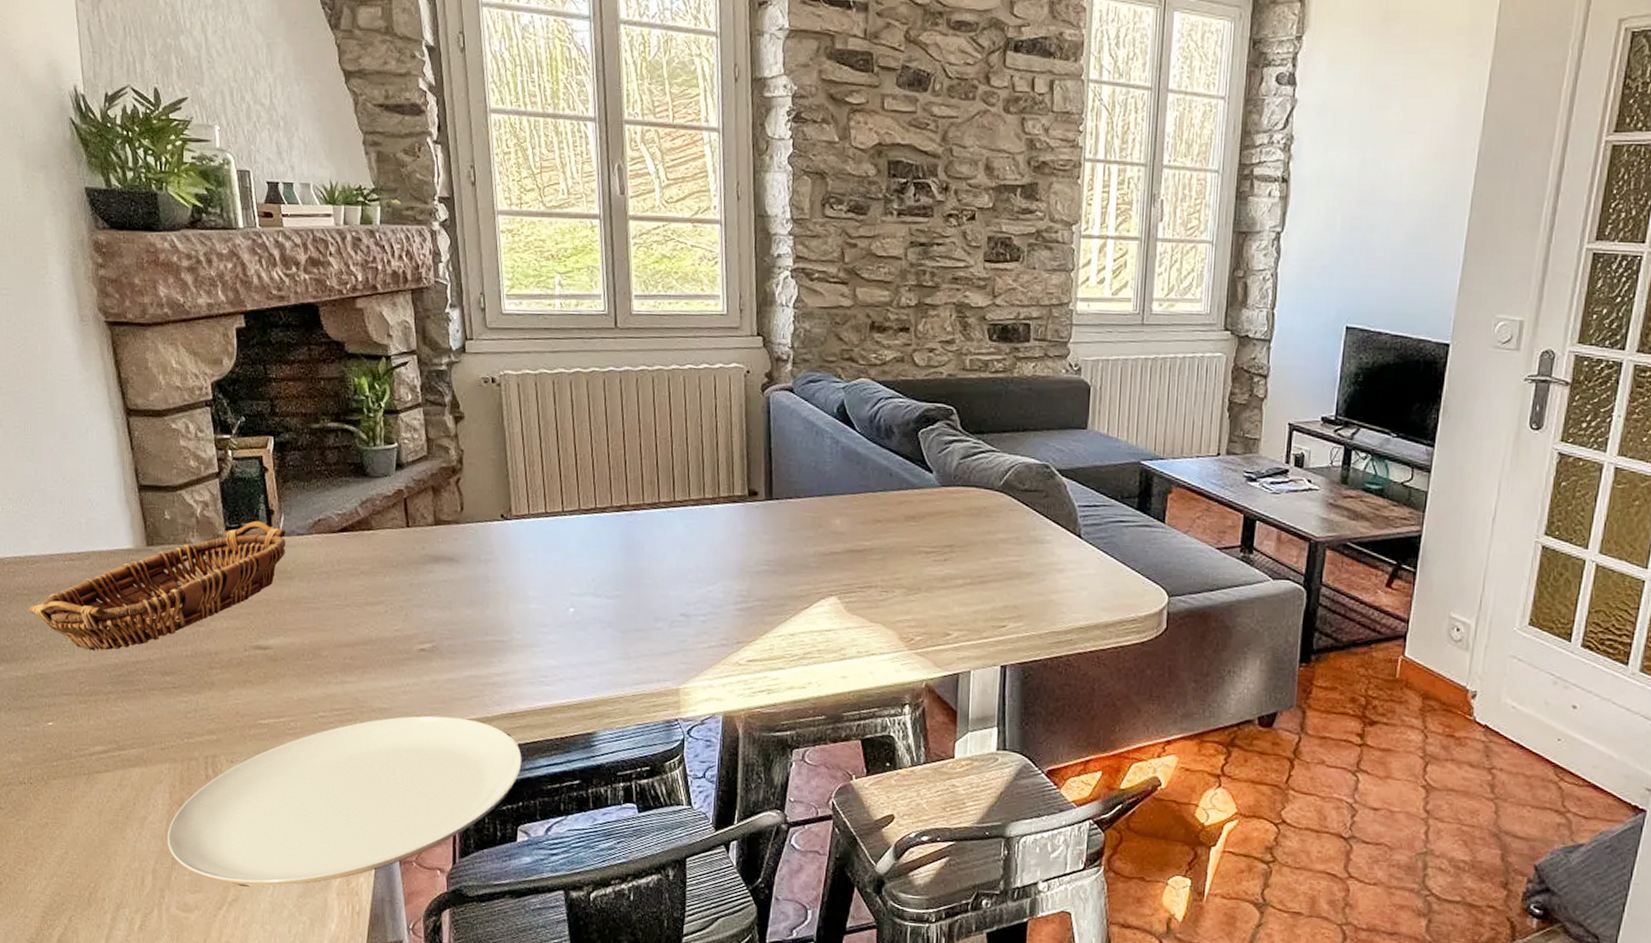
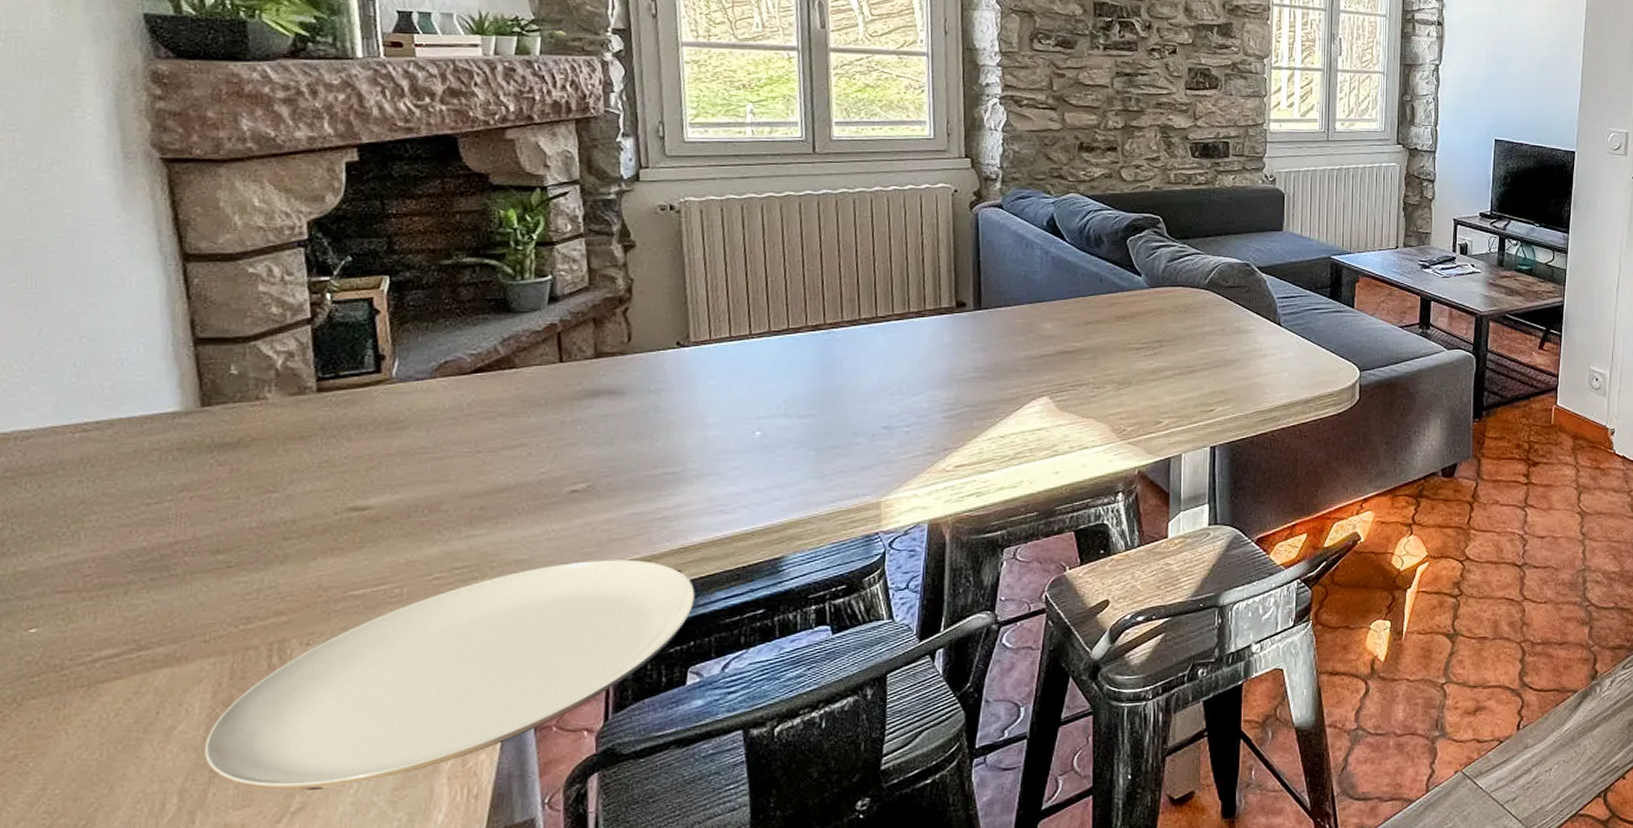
basket: present [28,520,286,651] -> none [10,368,400,536]

